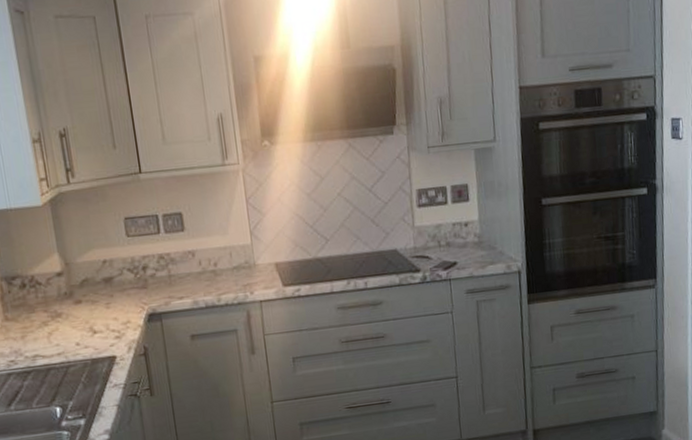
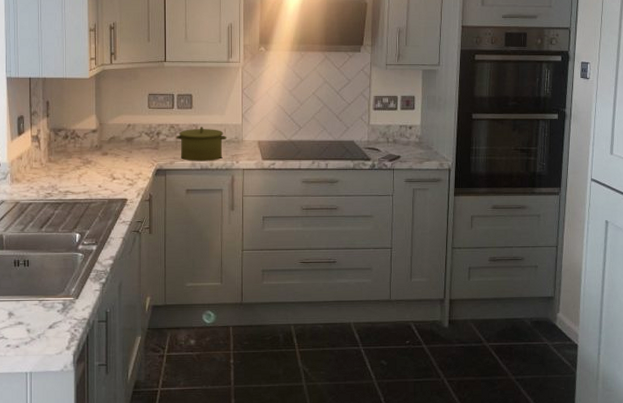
cooking pot: none [168,253,235,300] -> present [176,127,227,162]

